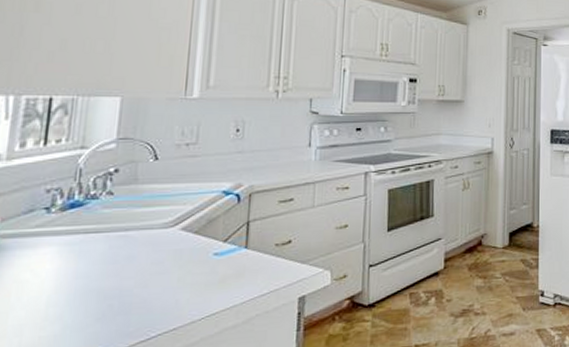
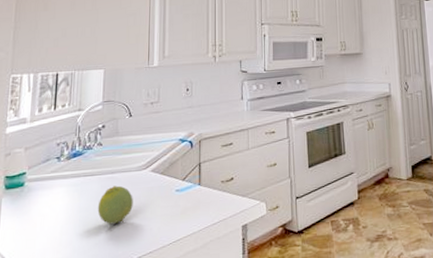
fruit: none [102,246,154,295] -> present [97,185,133,225]

